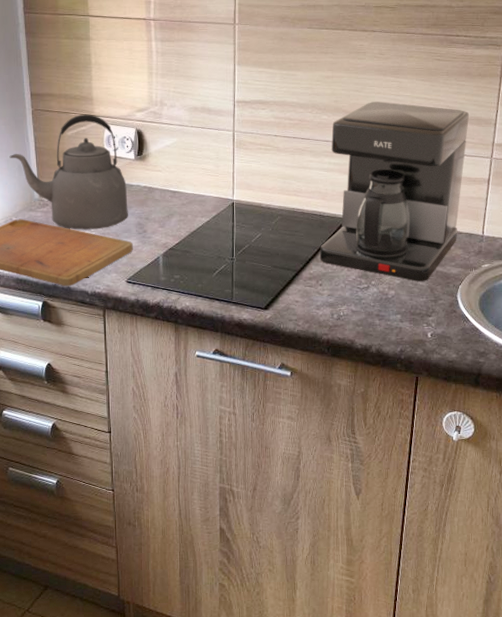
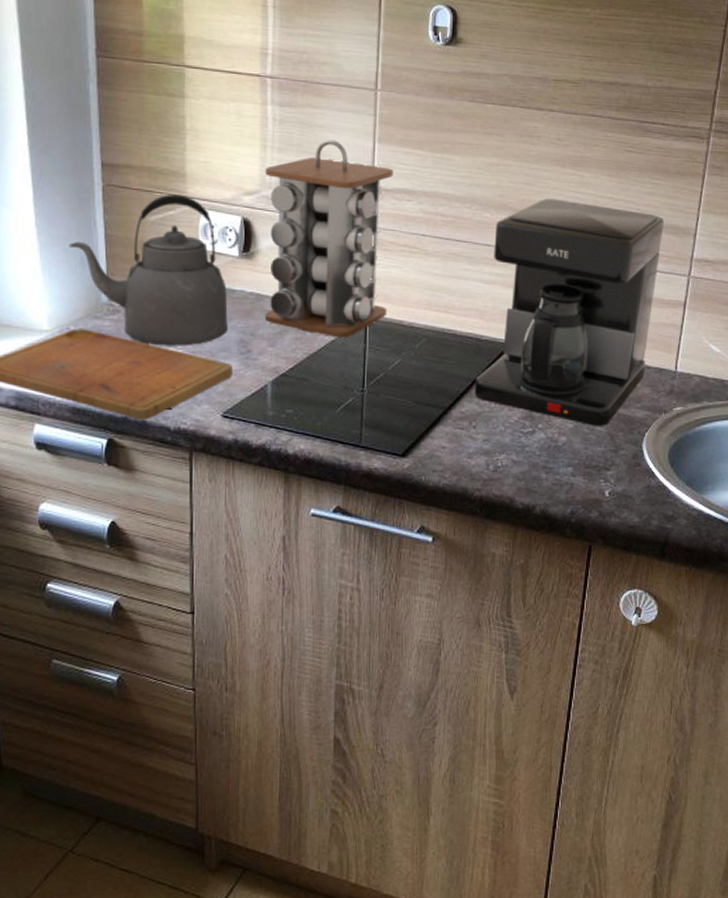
spice rack: none [152,65,250,219] -> present [264,140,394,338]

